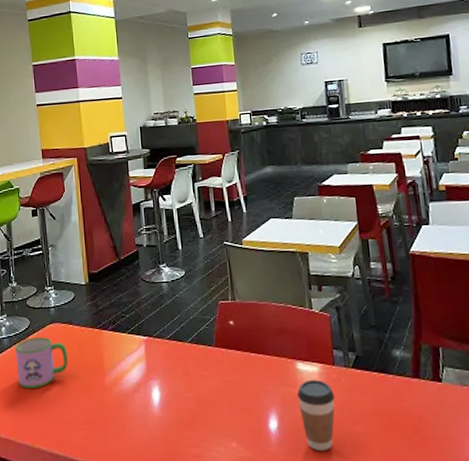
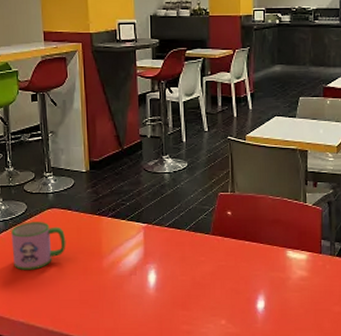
coffee cup: present [296,379,335,452] -> none [284,266,319,328]

